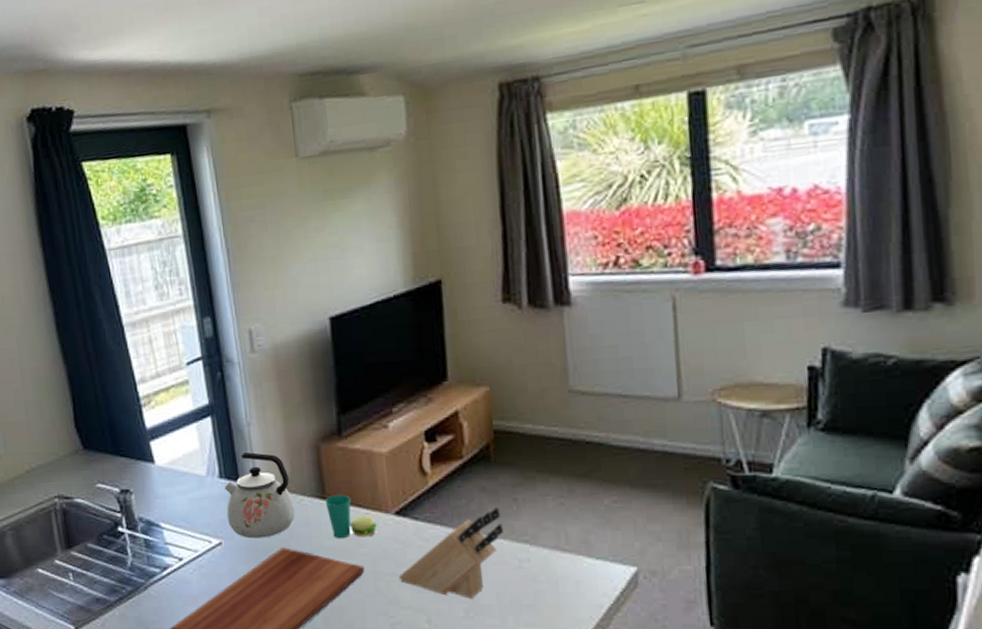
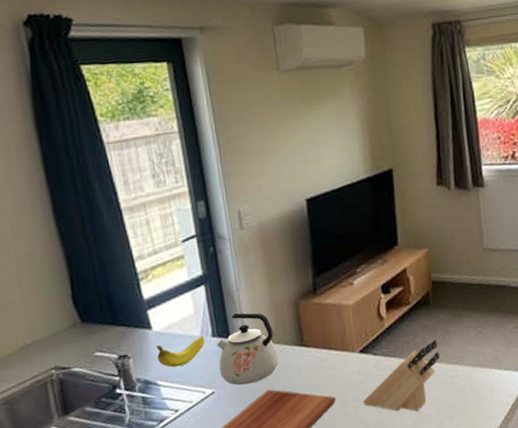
fruit: none [159,475,212,509] -> present [156,335,205,368]
cup: present [325,495,377,539] -> none [303,341,346,377]

